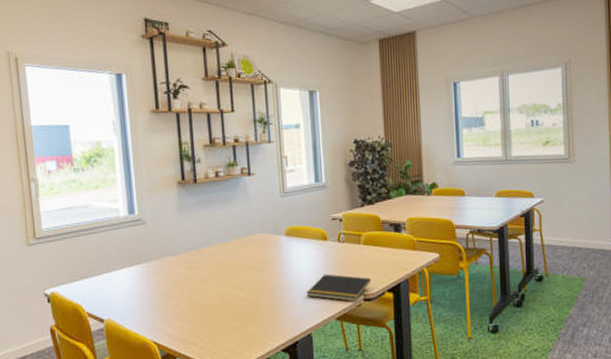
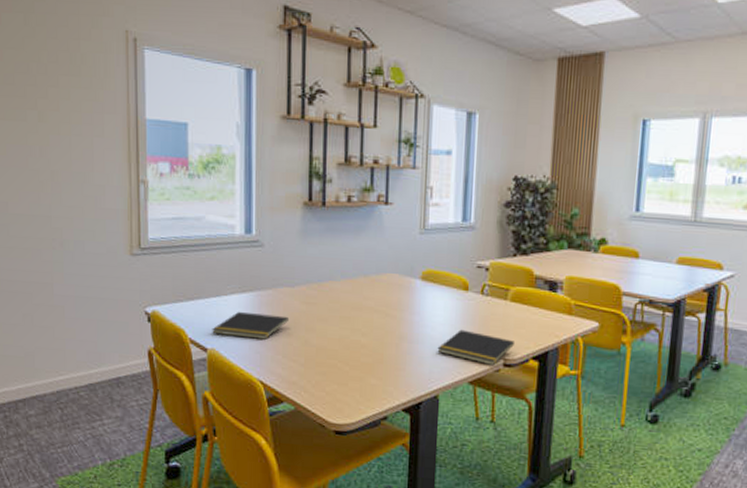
notepad: none [106,282,175,306] -> present [212,311,290,340]

